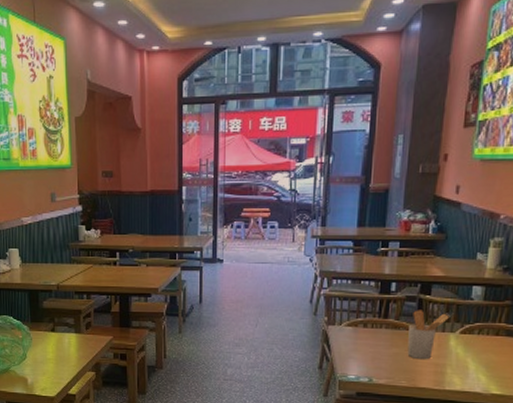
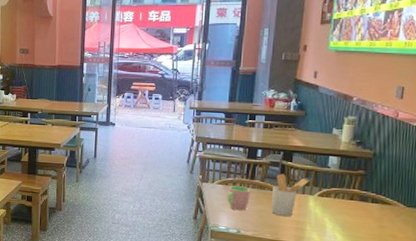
cup: none [356,326,384,356] -> present [227,185,251,211]

